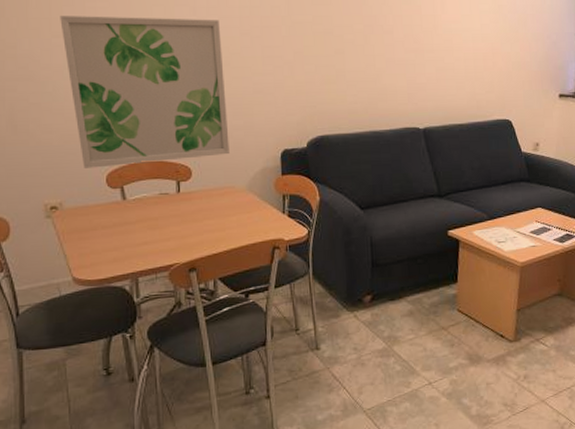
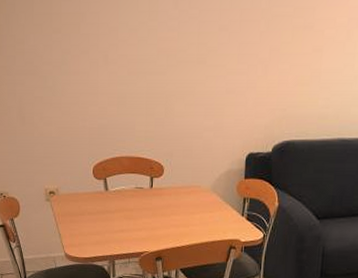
wall art: present [60,16,230,168] -> none [59,10,200,160]

